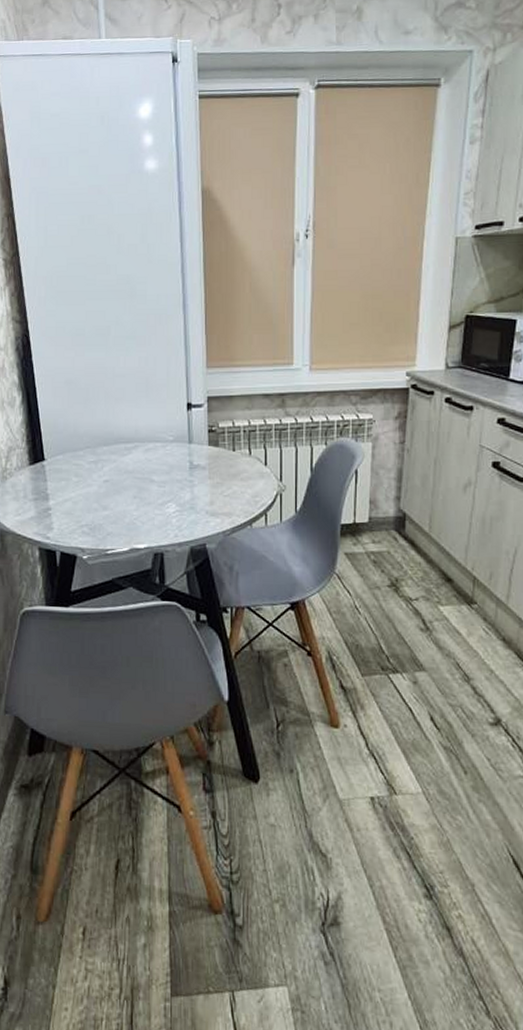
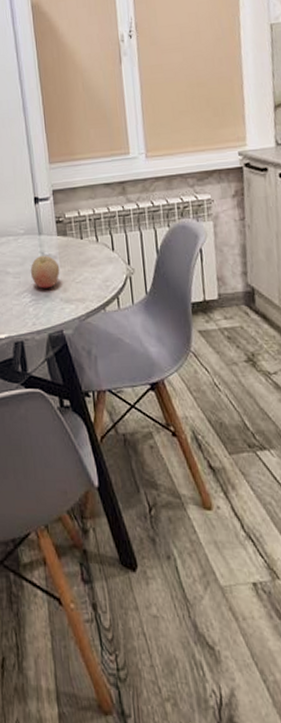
fruit: none [176,465,208,500] -> present [30,255,60,289]

